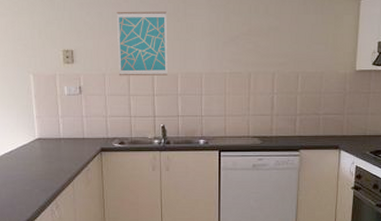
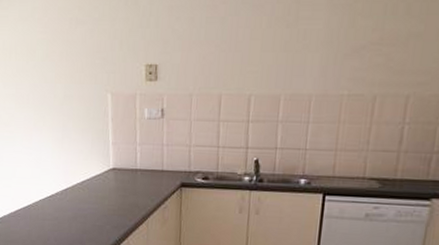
wall art: present [116,11,168,76] -> none [208,15,274,98]

